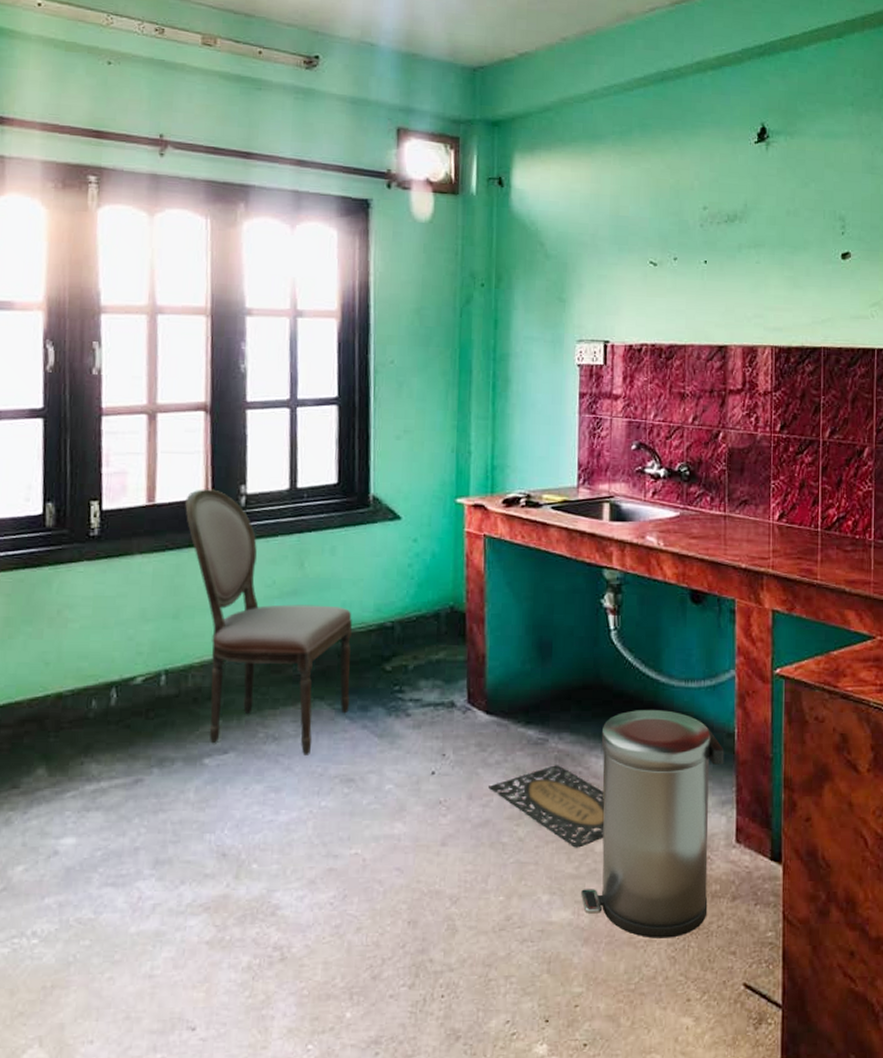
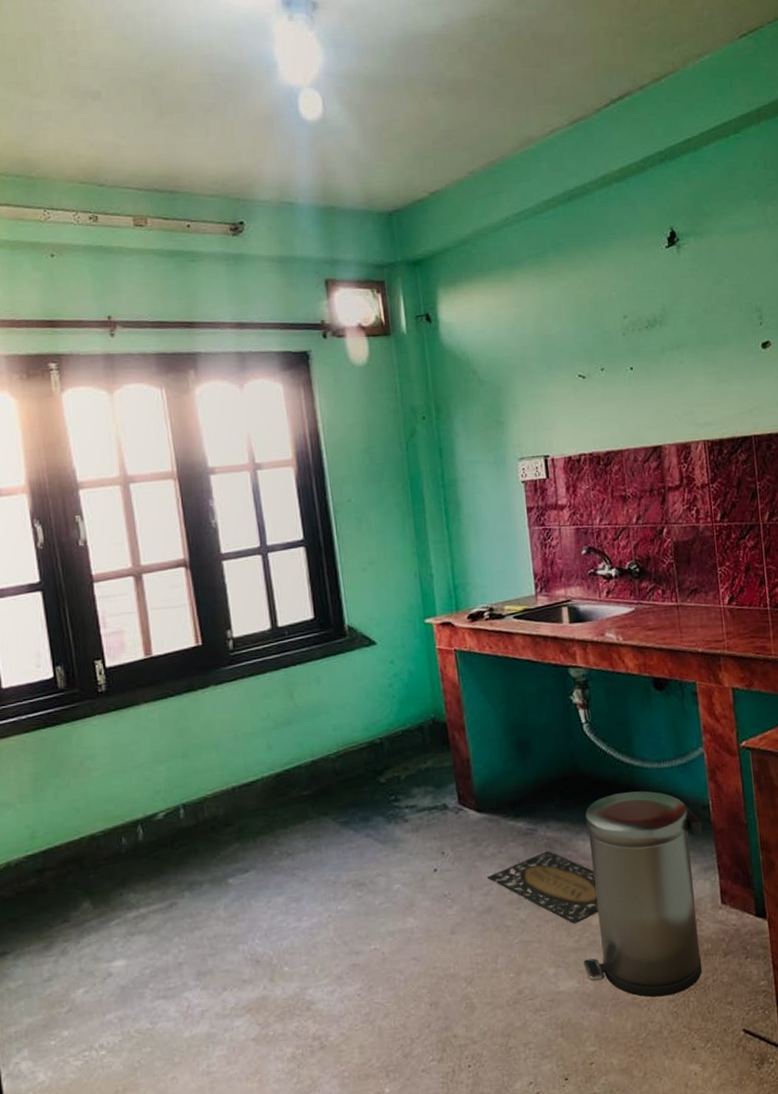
dining chair: present [185,489,353,755] -> none [179,637,352,867]

